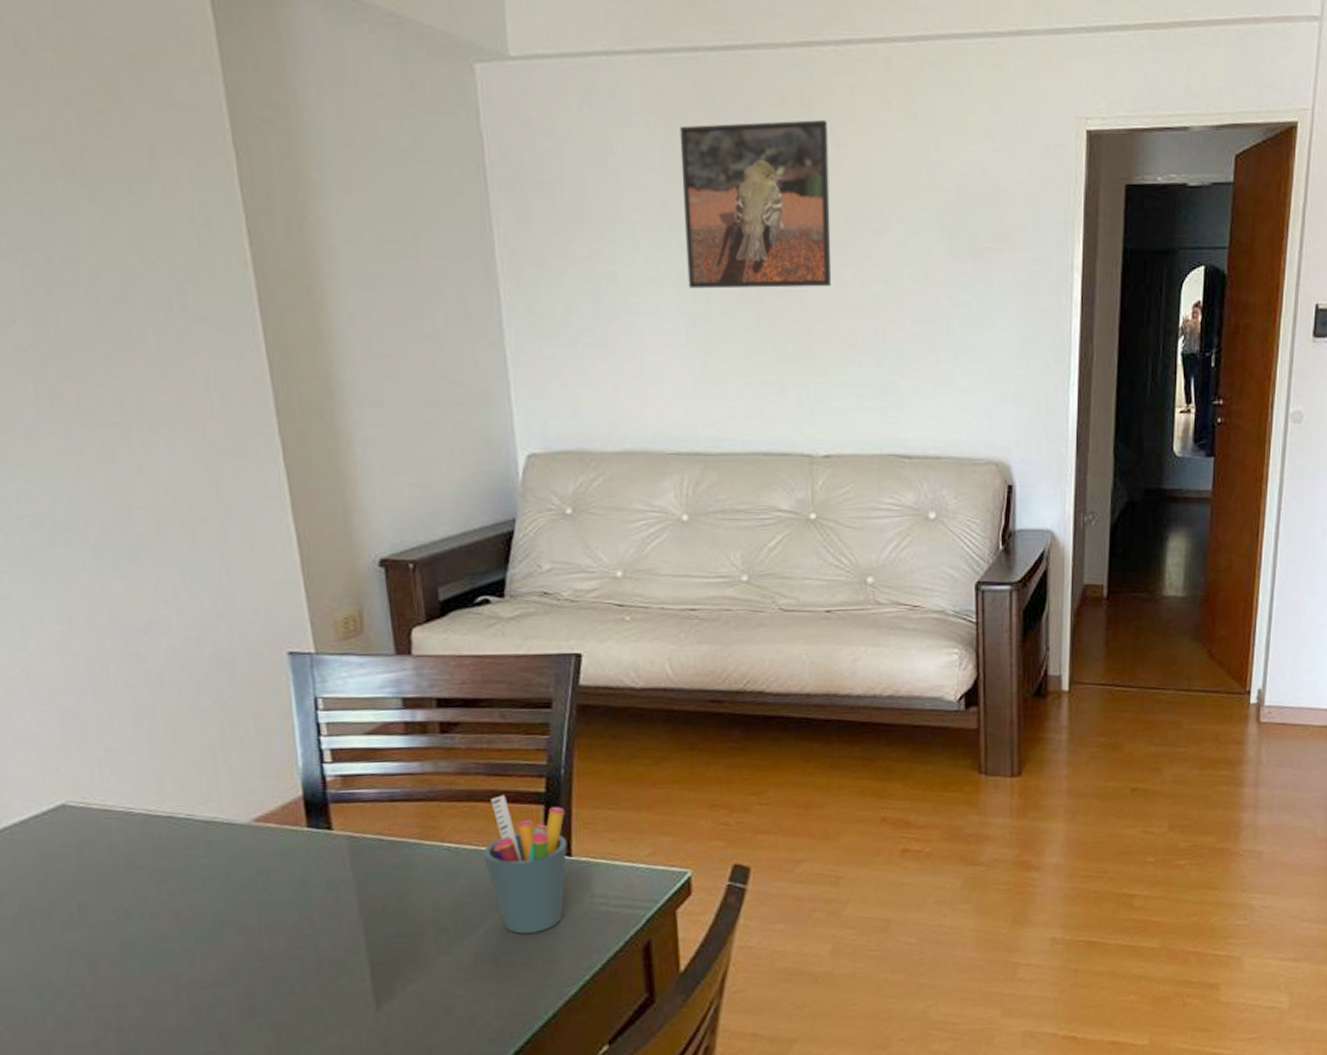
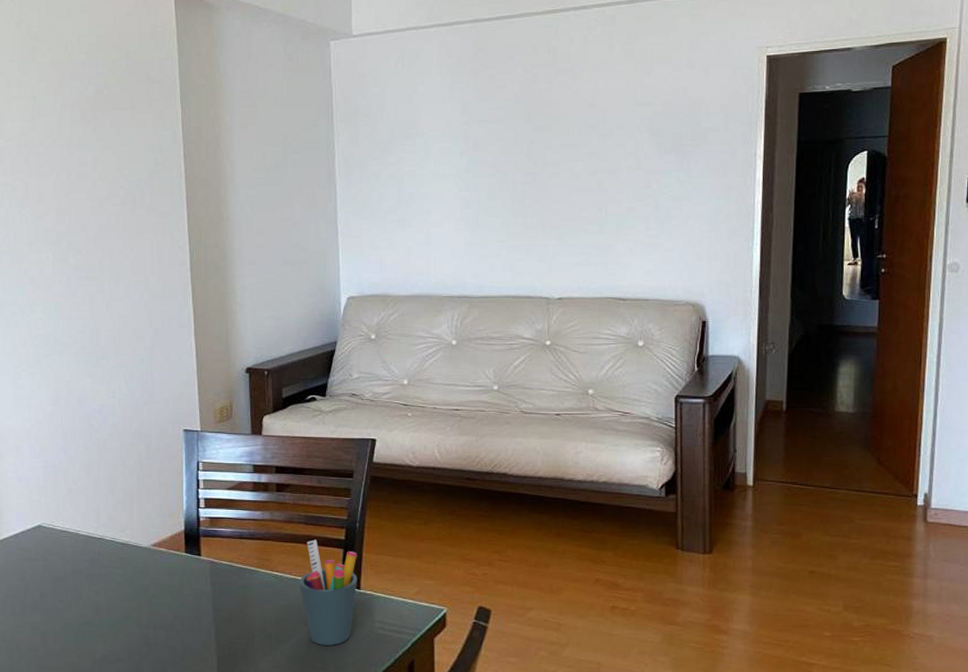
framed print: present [679,120,832,289] -> none [463,62,568,181]

